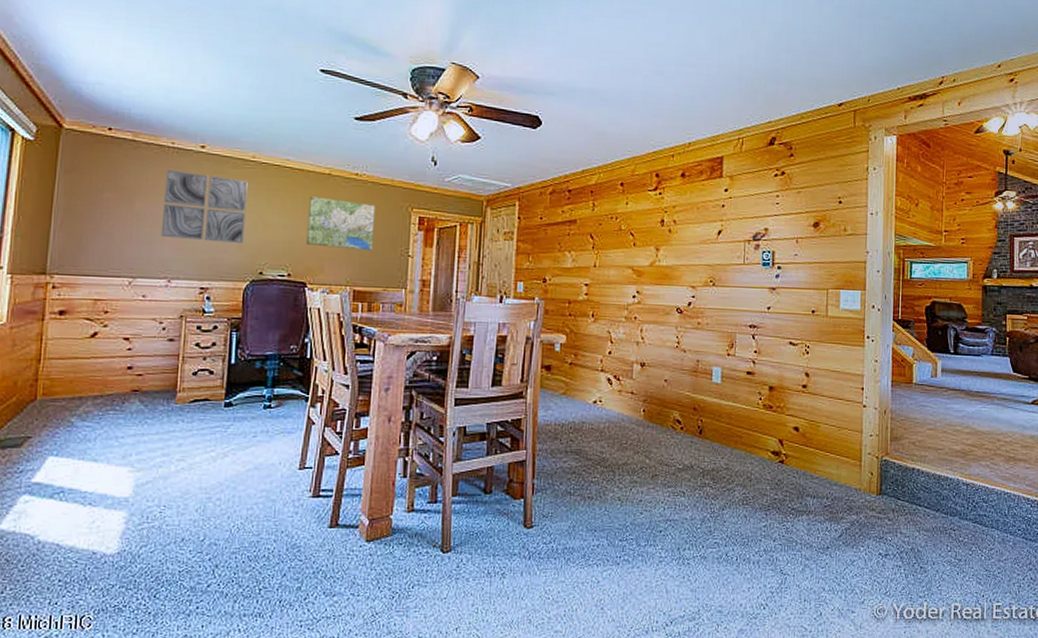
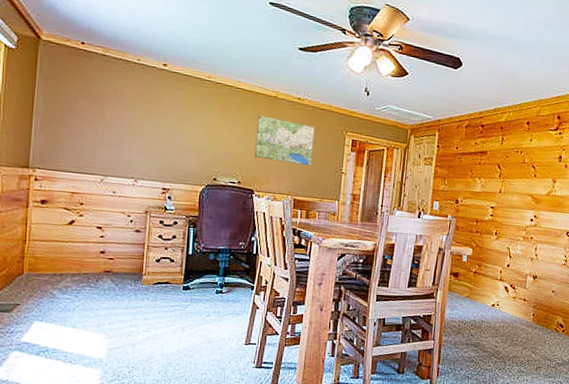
wall art: present [161,169,248,244] -> none [128,83,204,153]

